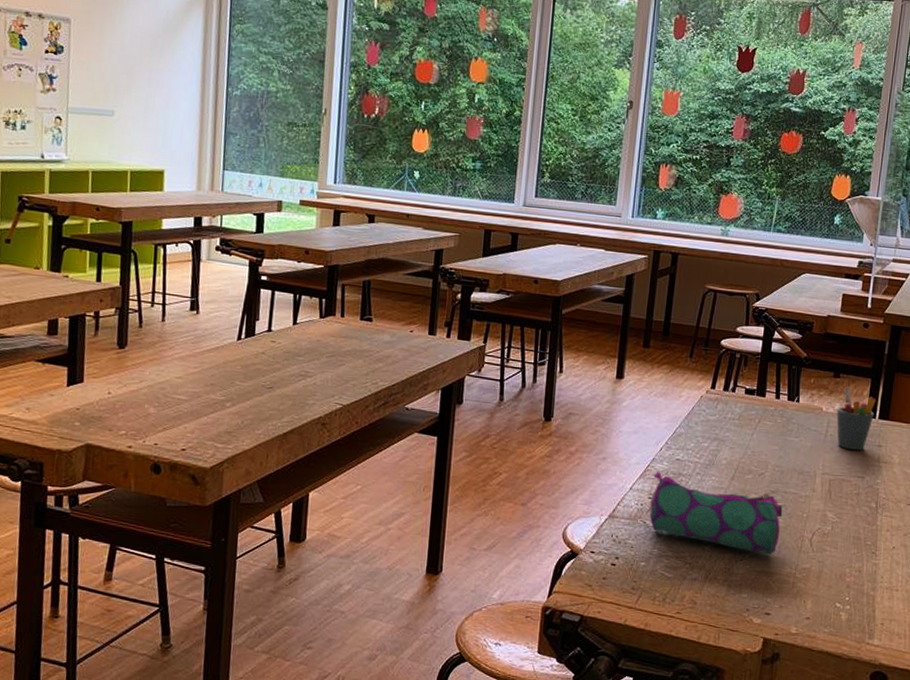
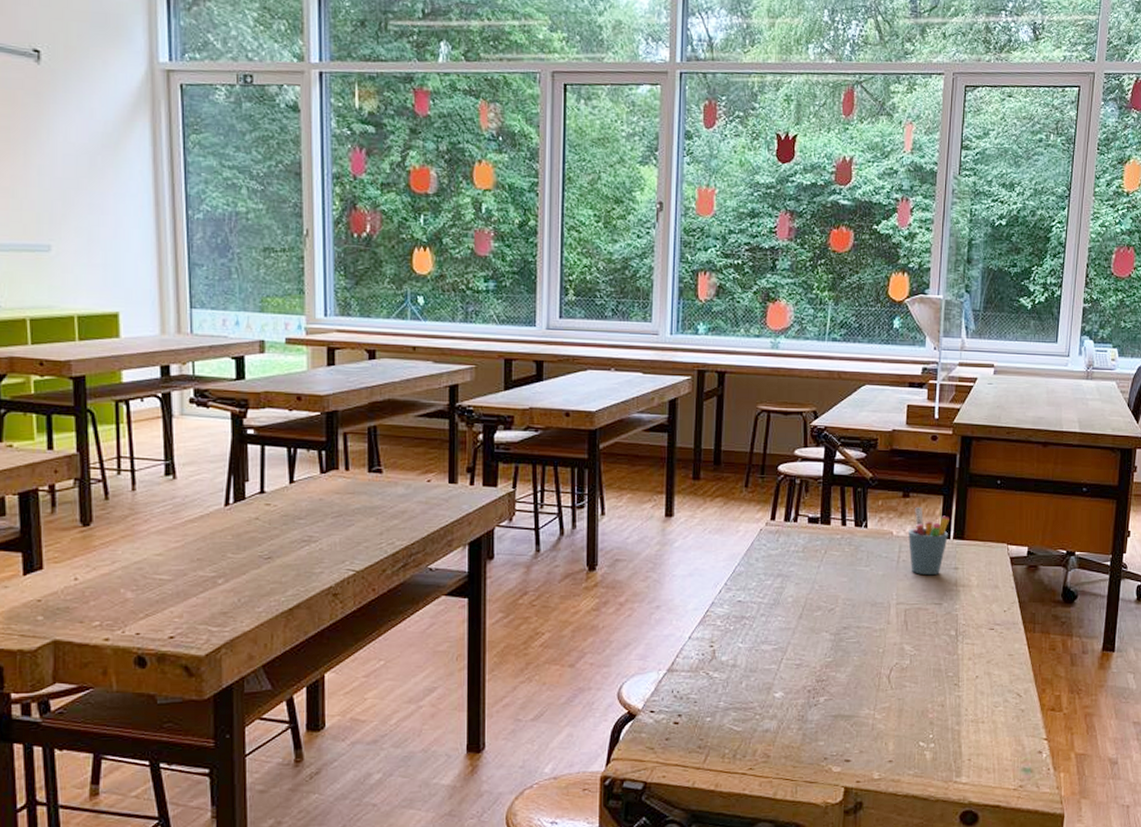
pencil case: present [649,471,783,555] -> none [712,616,857,697]

